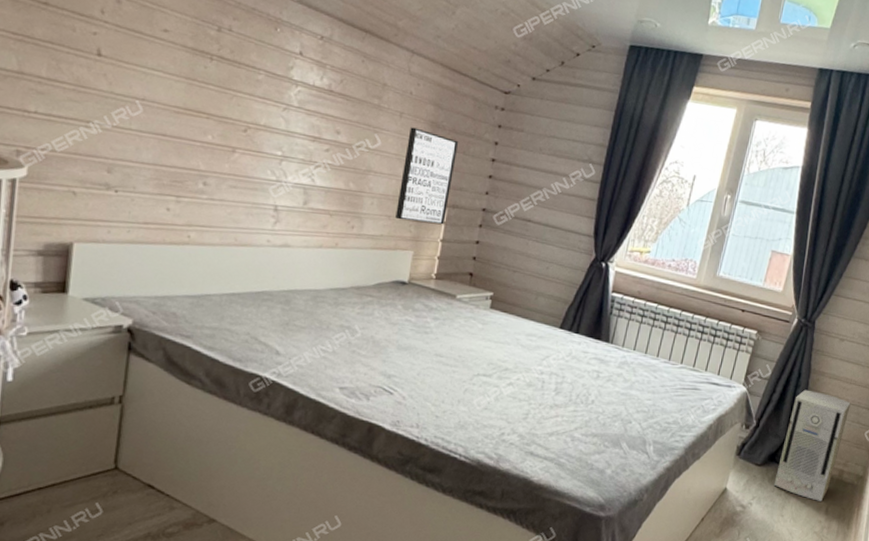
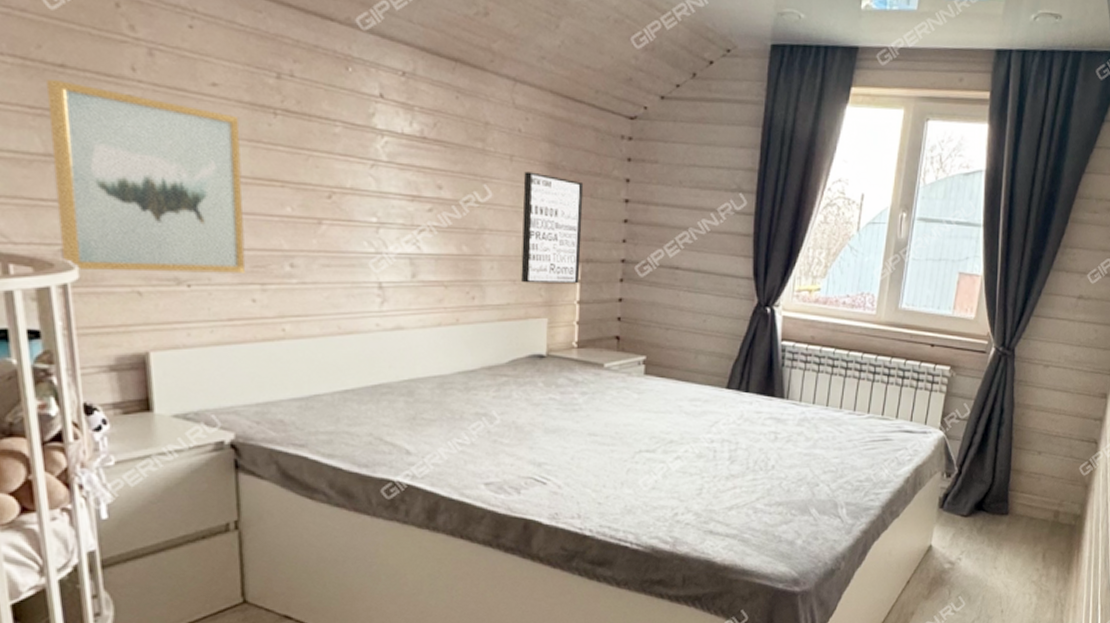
wall art: none [15,13,182,186] -> present [45,79,246,273]
air purifier: present [774,389,851,501] -> none [983,426,1061,548]

